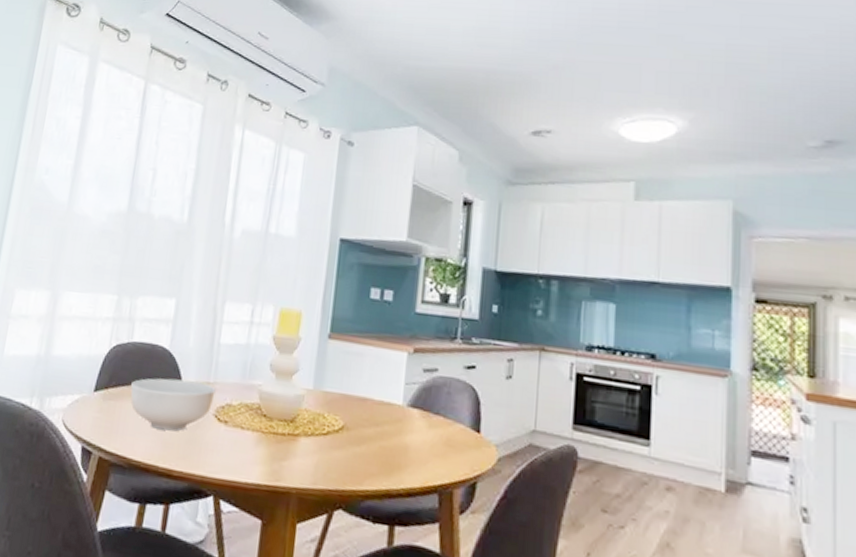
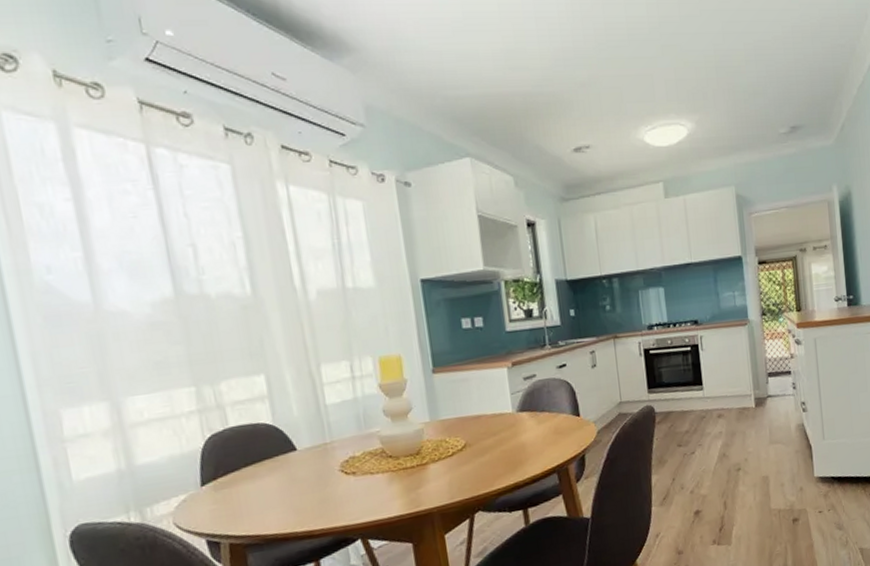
bowl: present [130,378,216,431] -> none [242,445,336,501]

